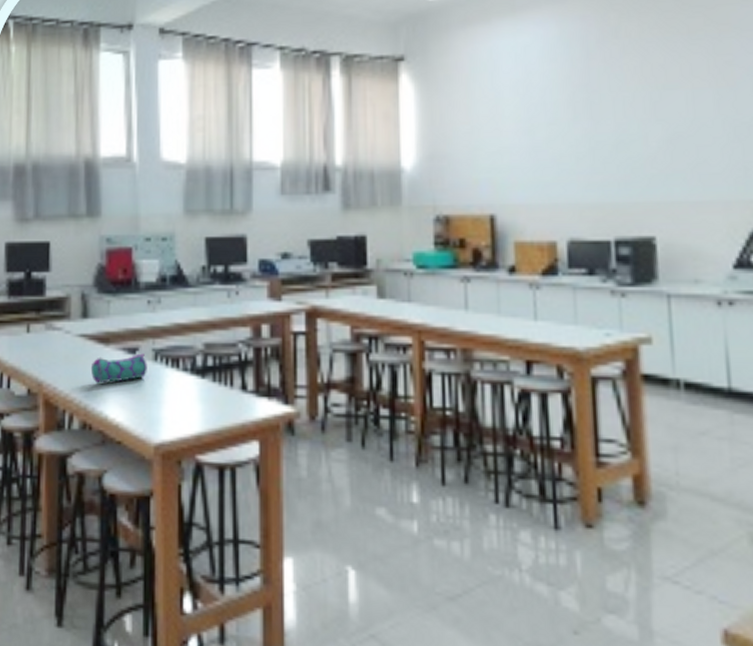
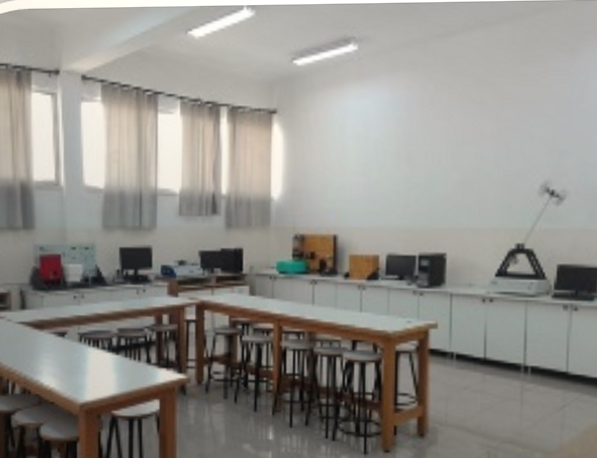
pencil case: present [90,353,147,384] -> none [28,336,74,359]

